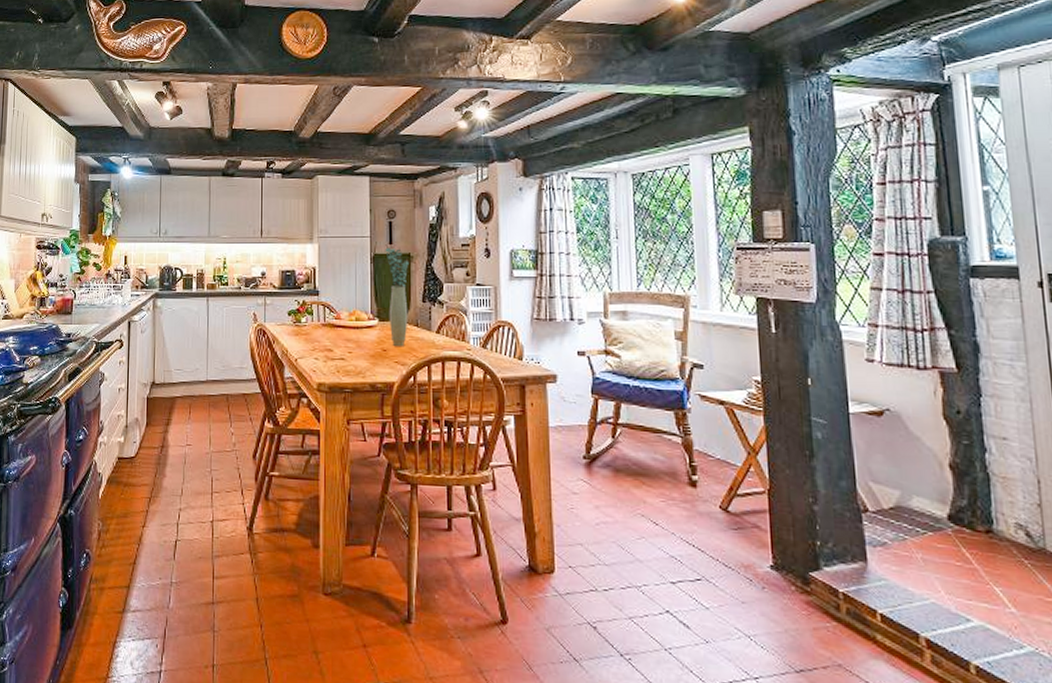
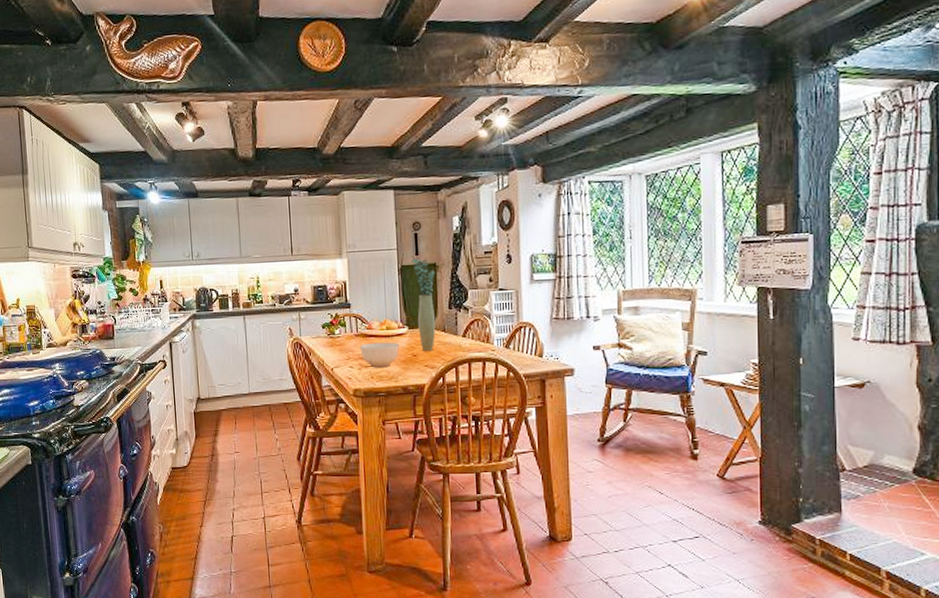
bowl: none [327,333,369,362] -> present [360,342,400,368]

